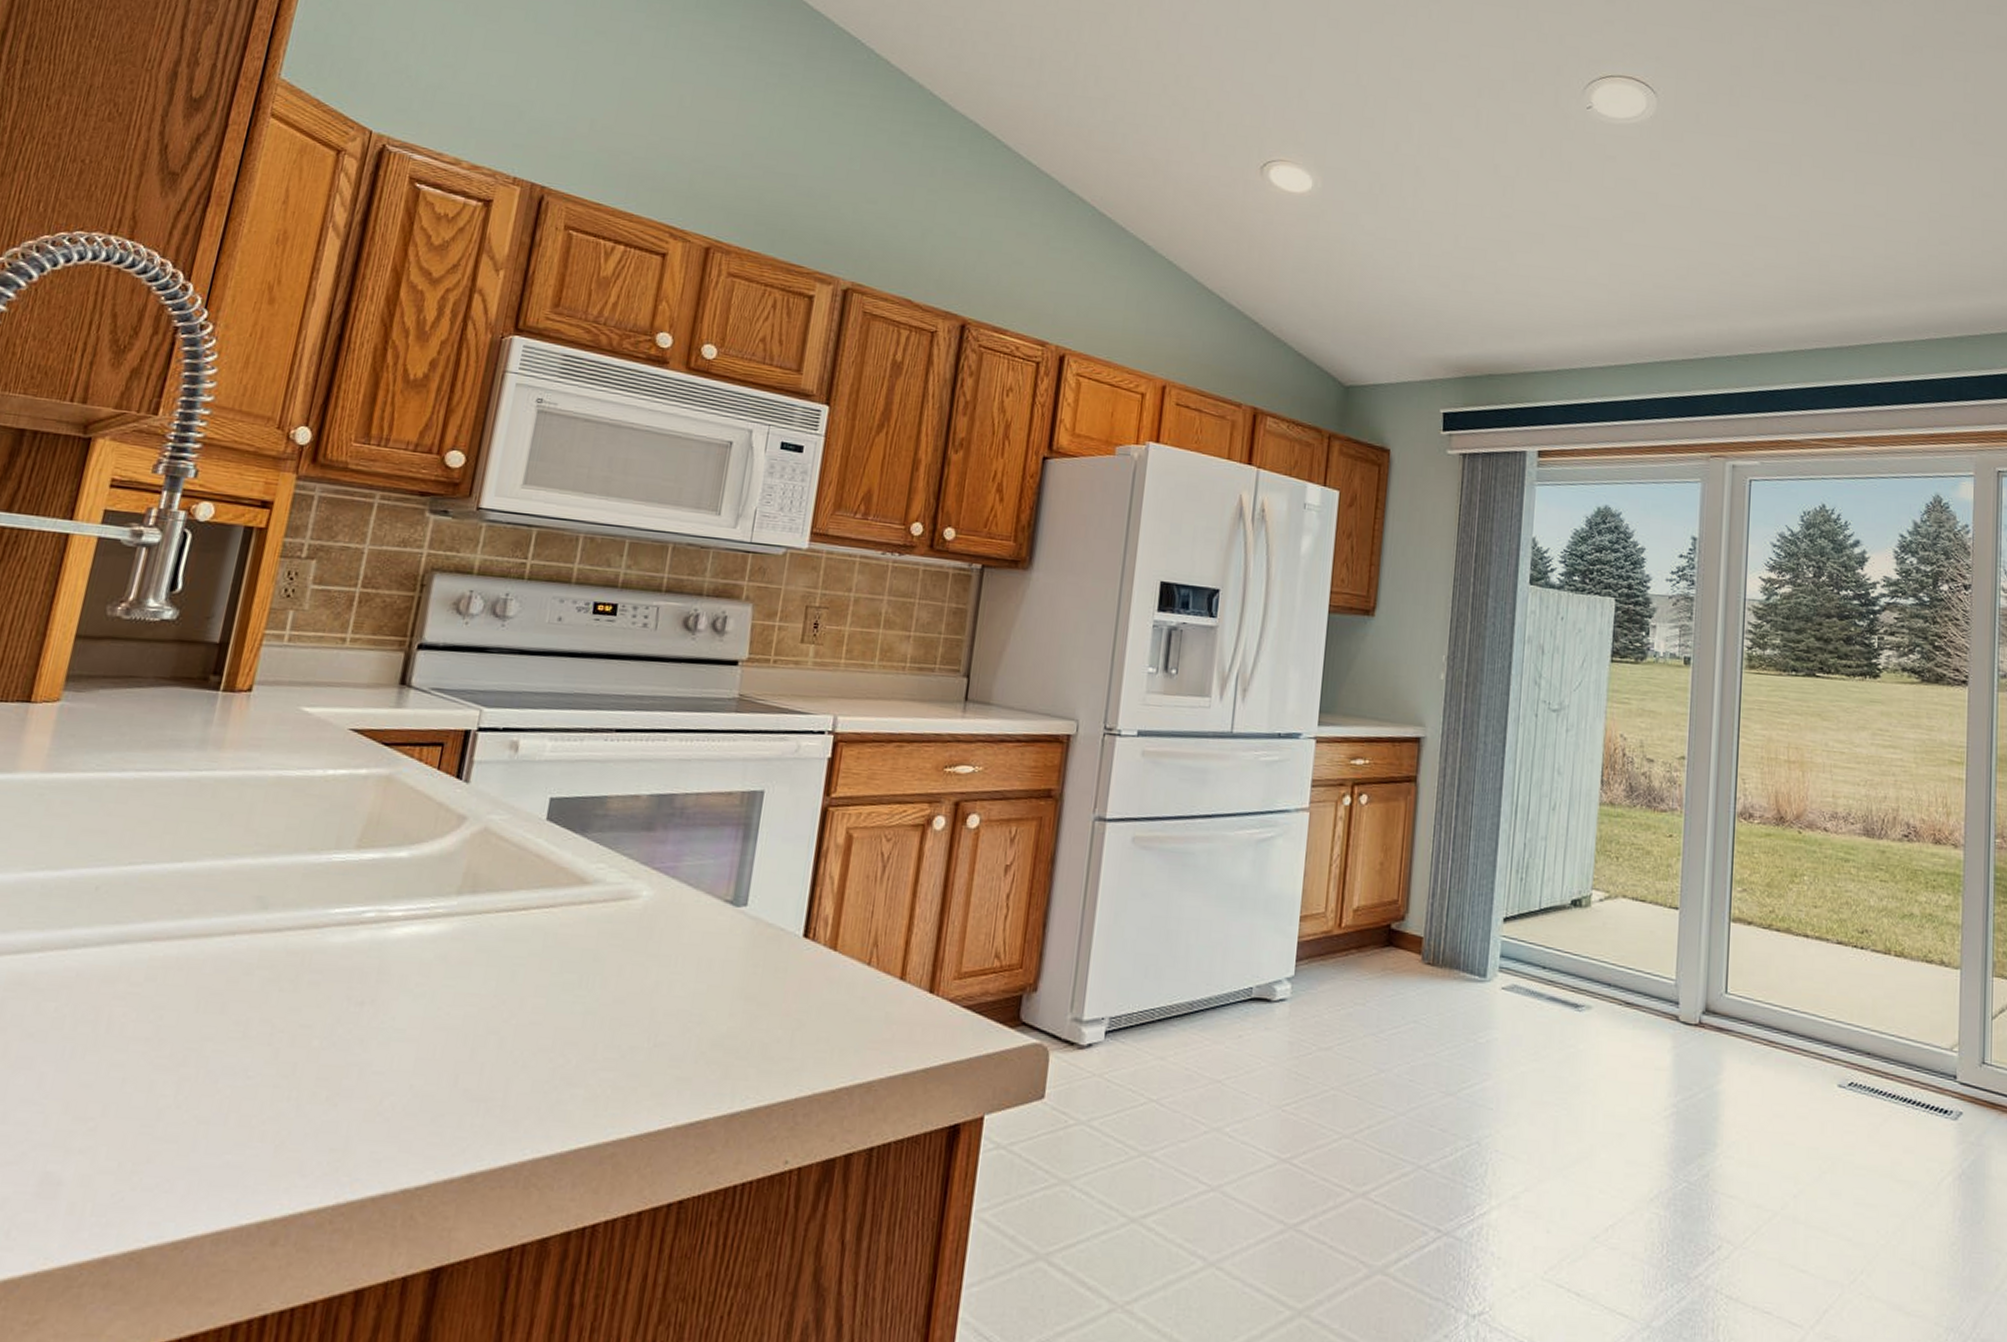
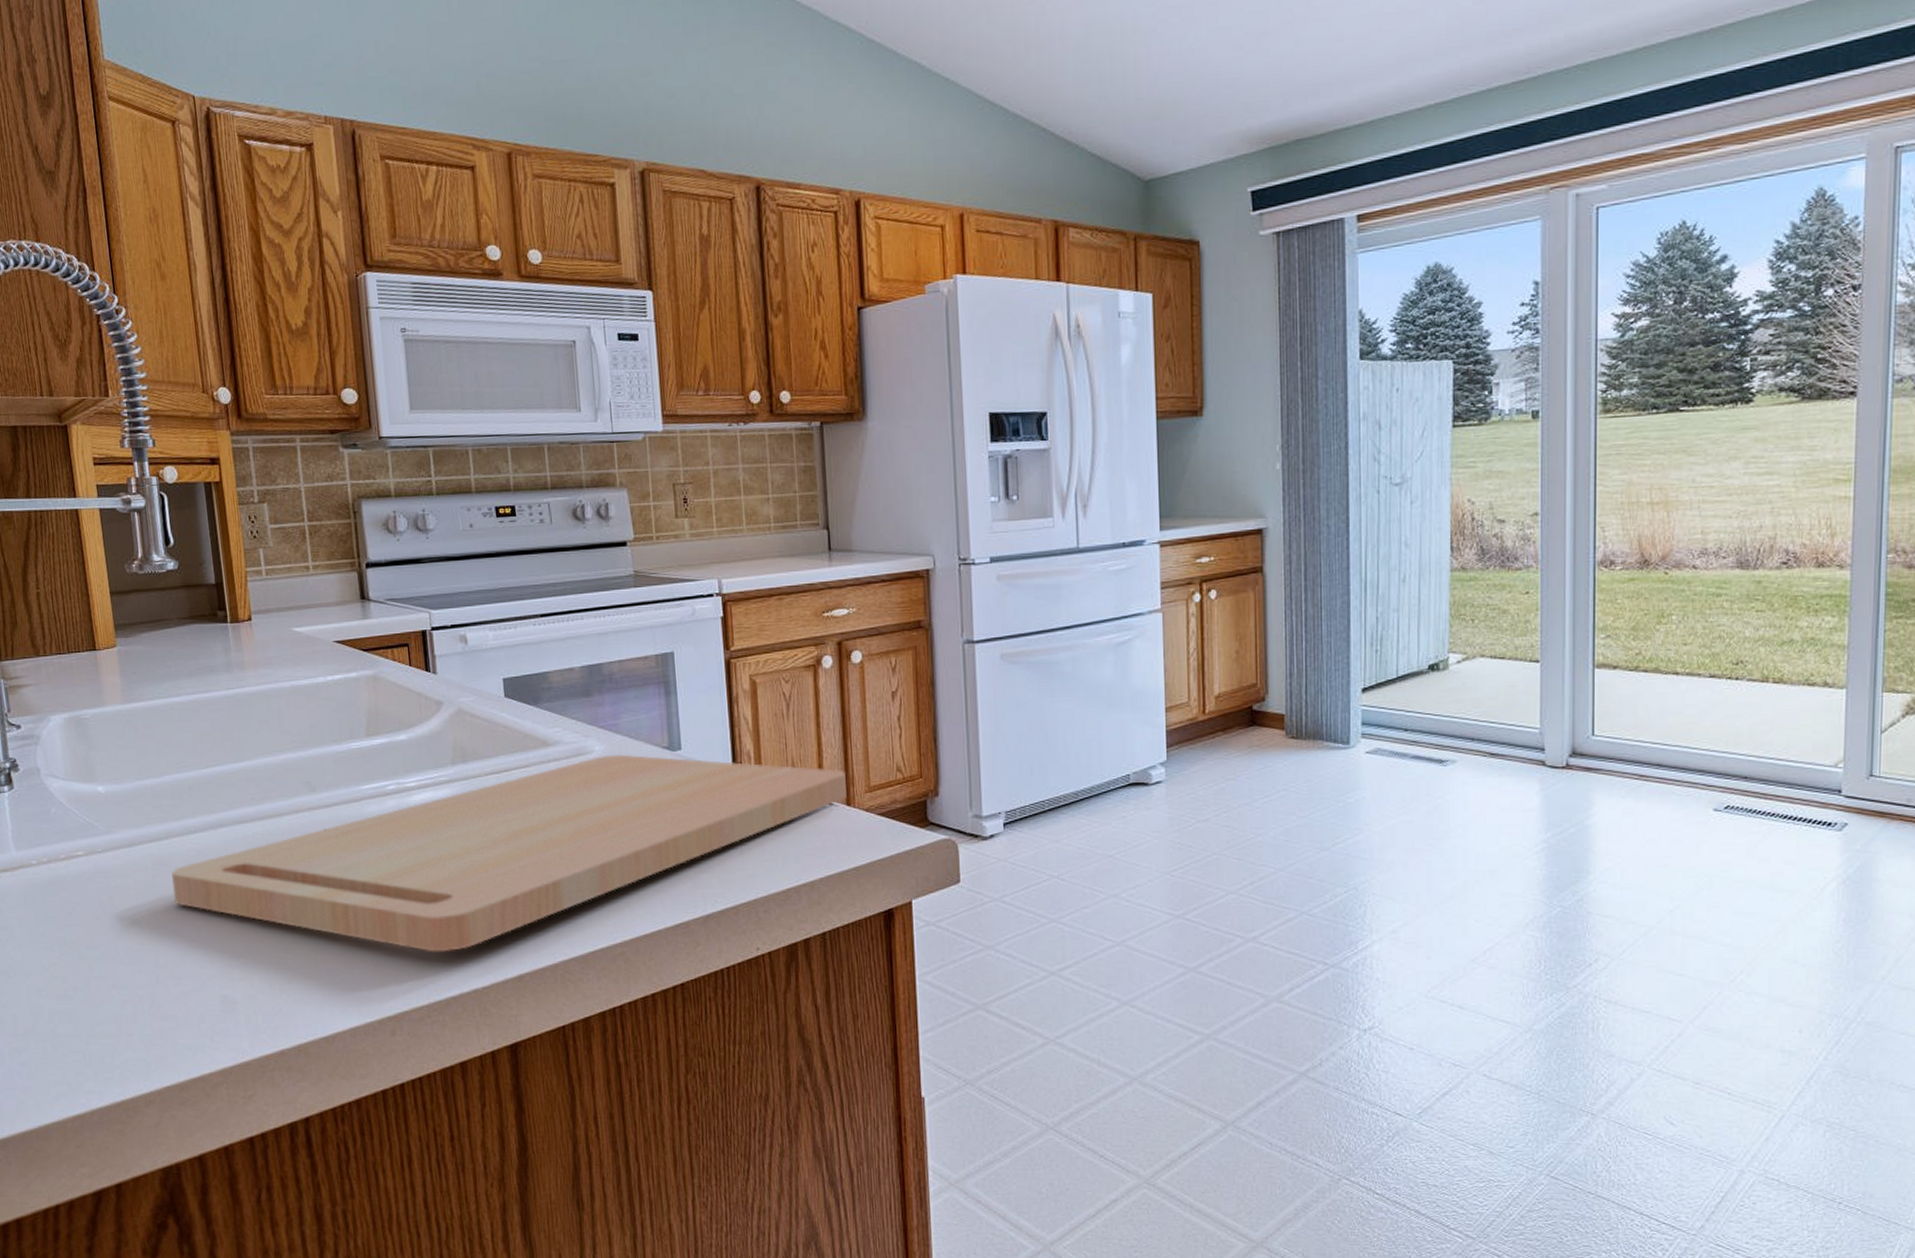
cutting board: none [21,903,935,1136] -> present [171,754,847,952]

